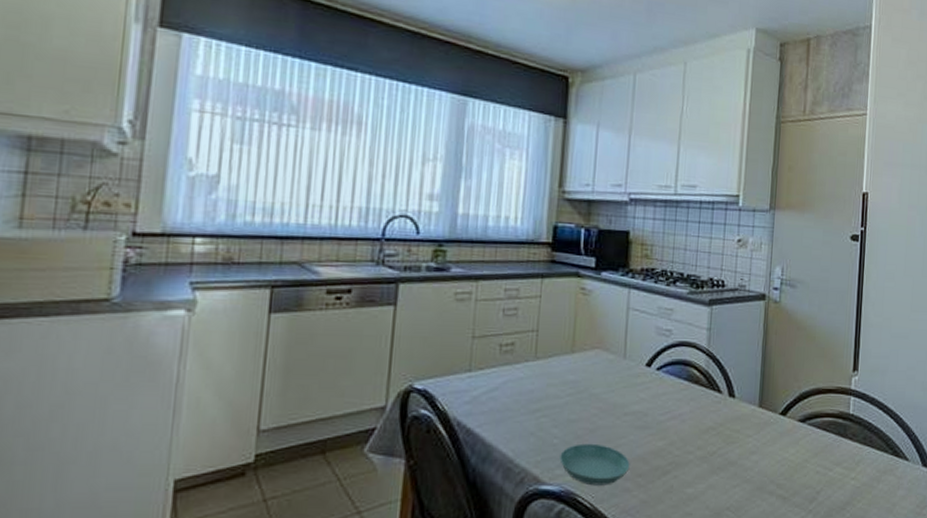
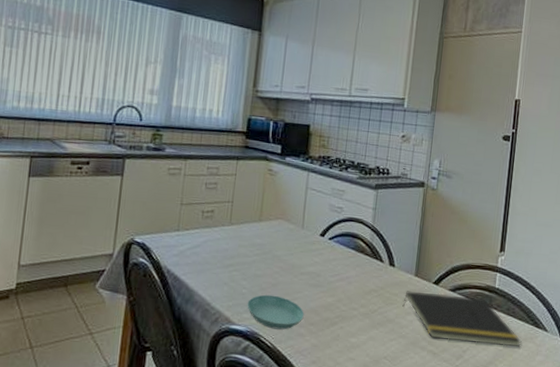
notepad: none [745,425,881,482] -> present [402,291,522,347]

